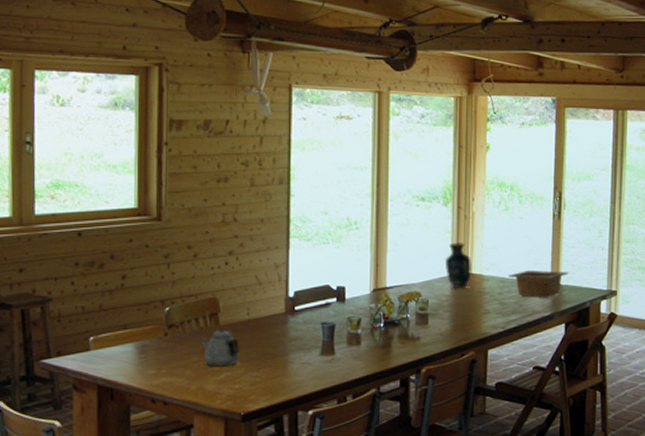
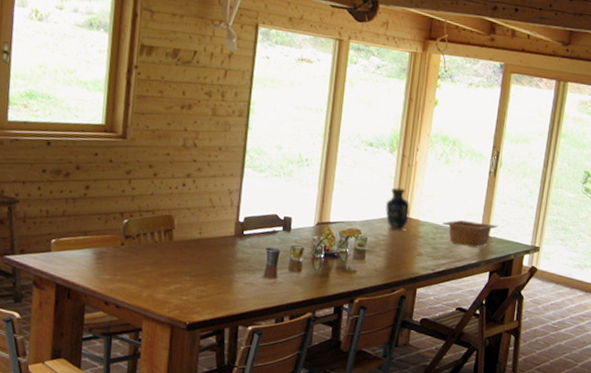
teapot: present [201,329,240,367] -> none [155,244,190,279]

